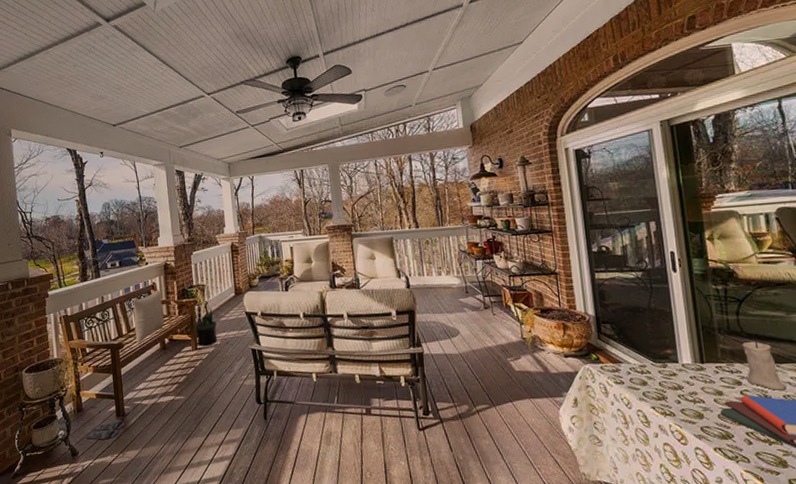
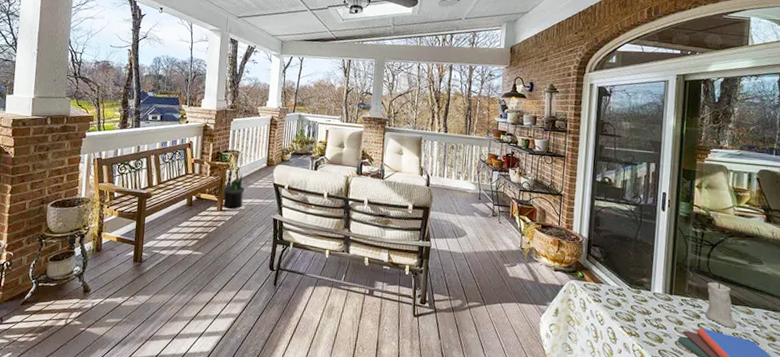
slippers: present [85,420,126,440] -> none [99,265,141,282]
pillow: present [132,289,164,343] -> none [164,148,196,196]

